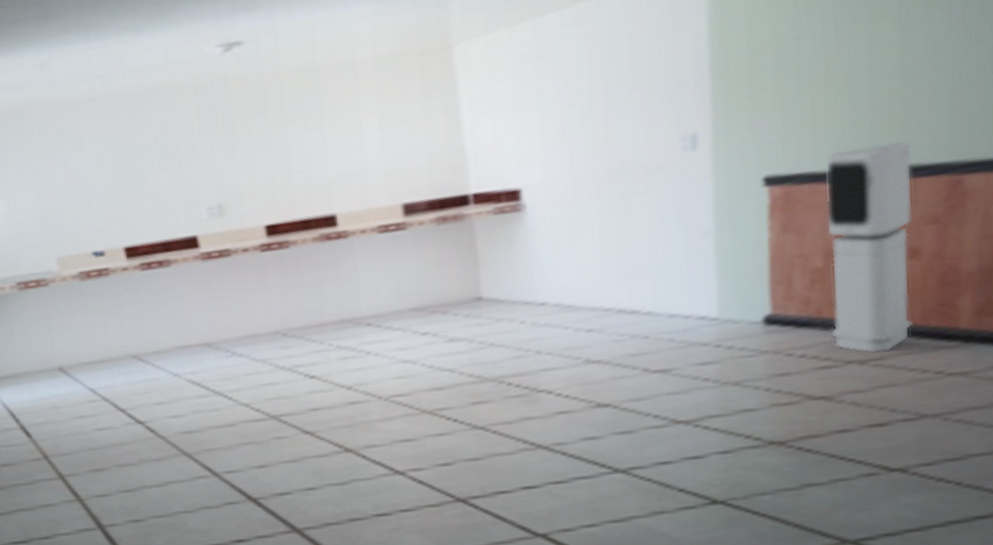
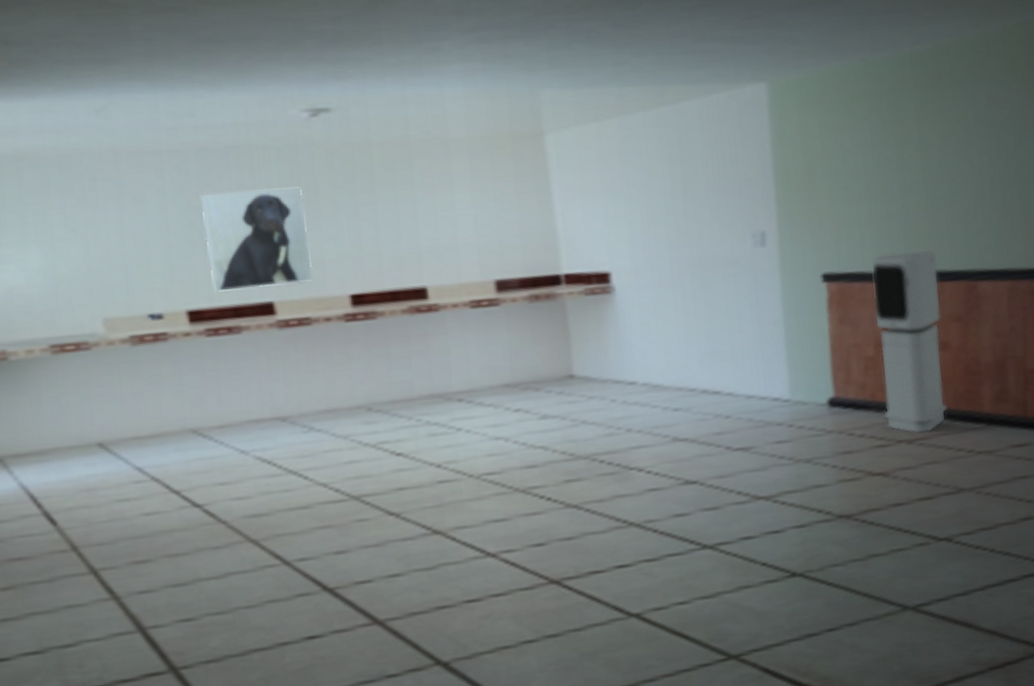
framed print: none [130,123,231,229] -> present [200,187,313,292]

